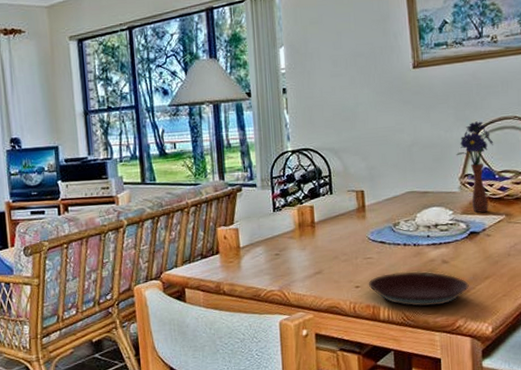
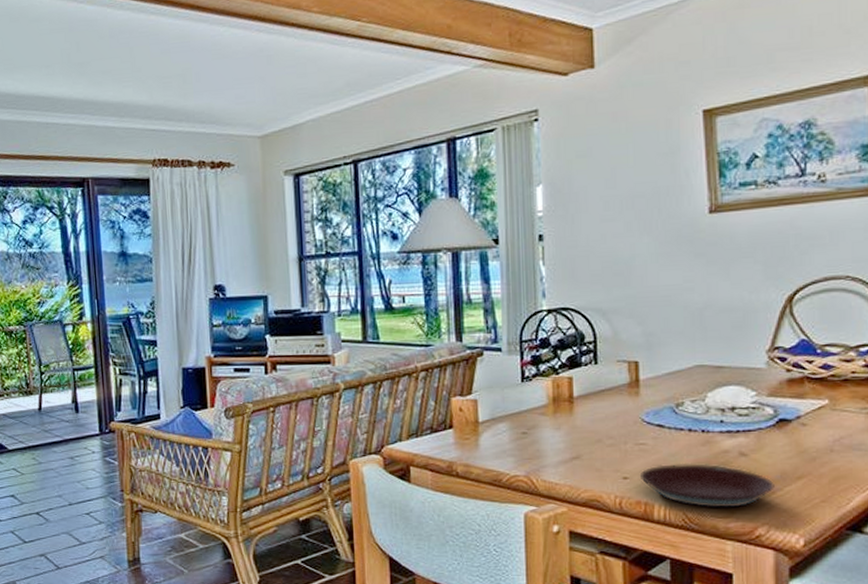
flower arrangement: present [456,121,494,213] -> none [764,280,816,395]

